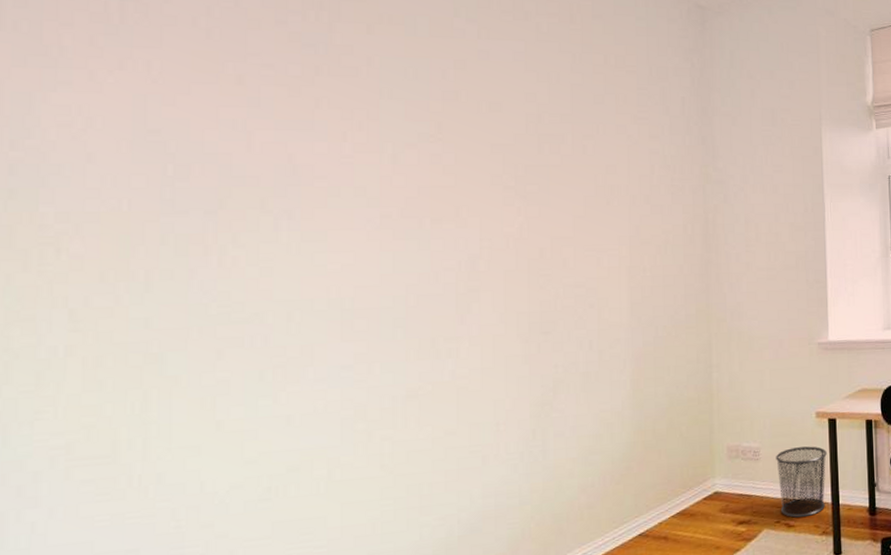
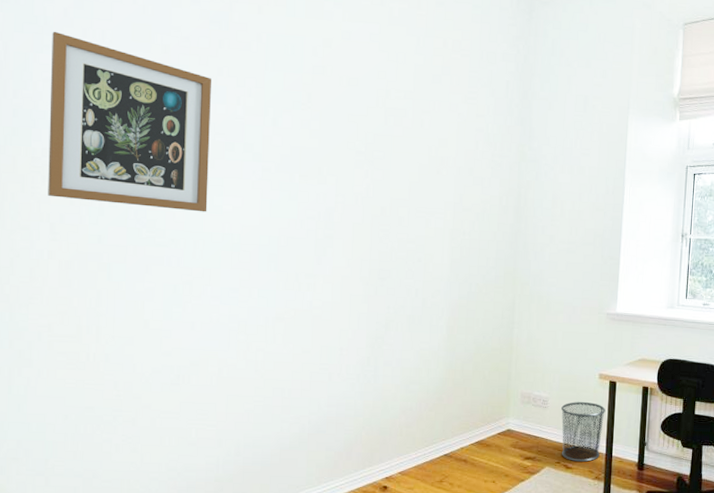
wall art: none [65,63,306,276] -> present [48,31,211,212]

